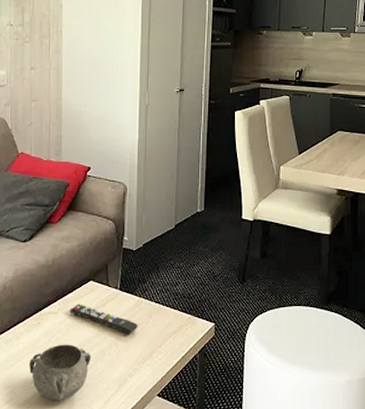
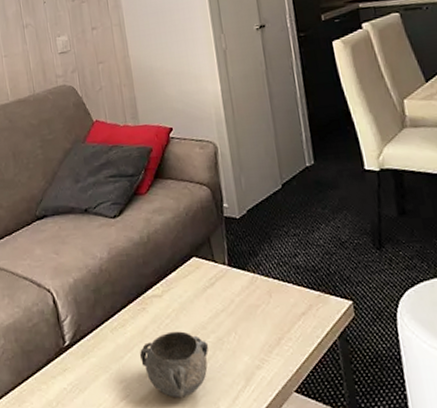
remote control: present [70,303,138,335] -> none [175,284,258,319]

